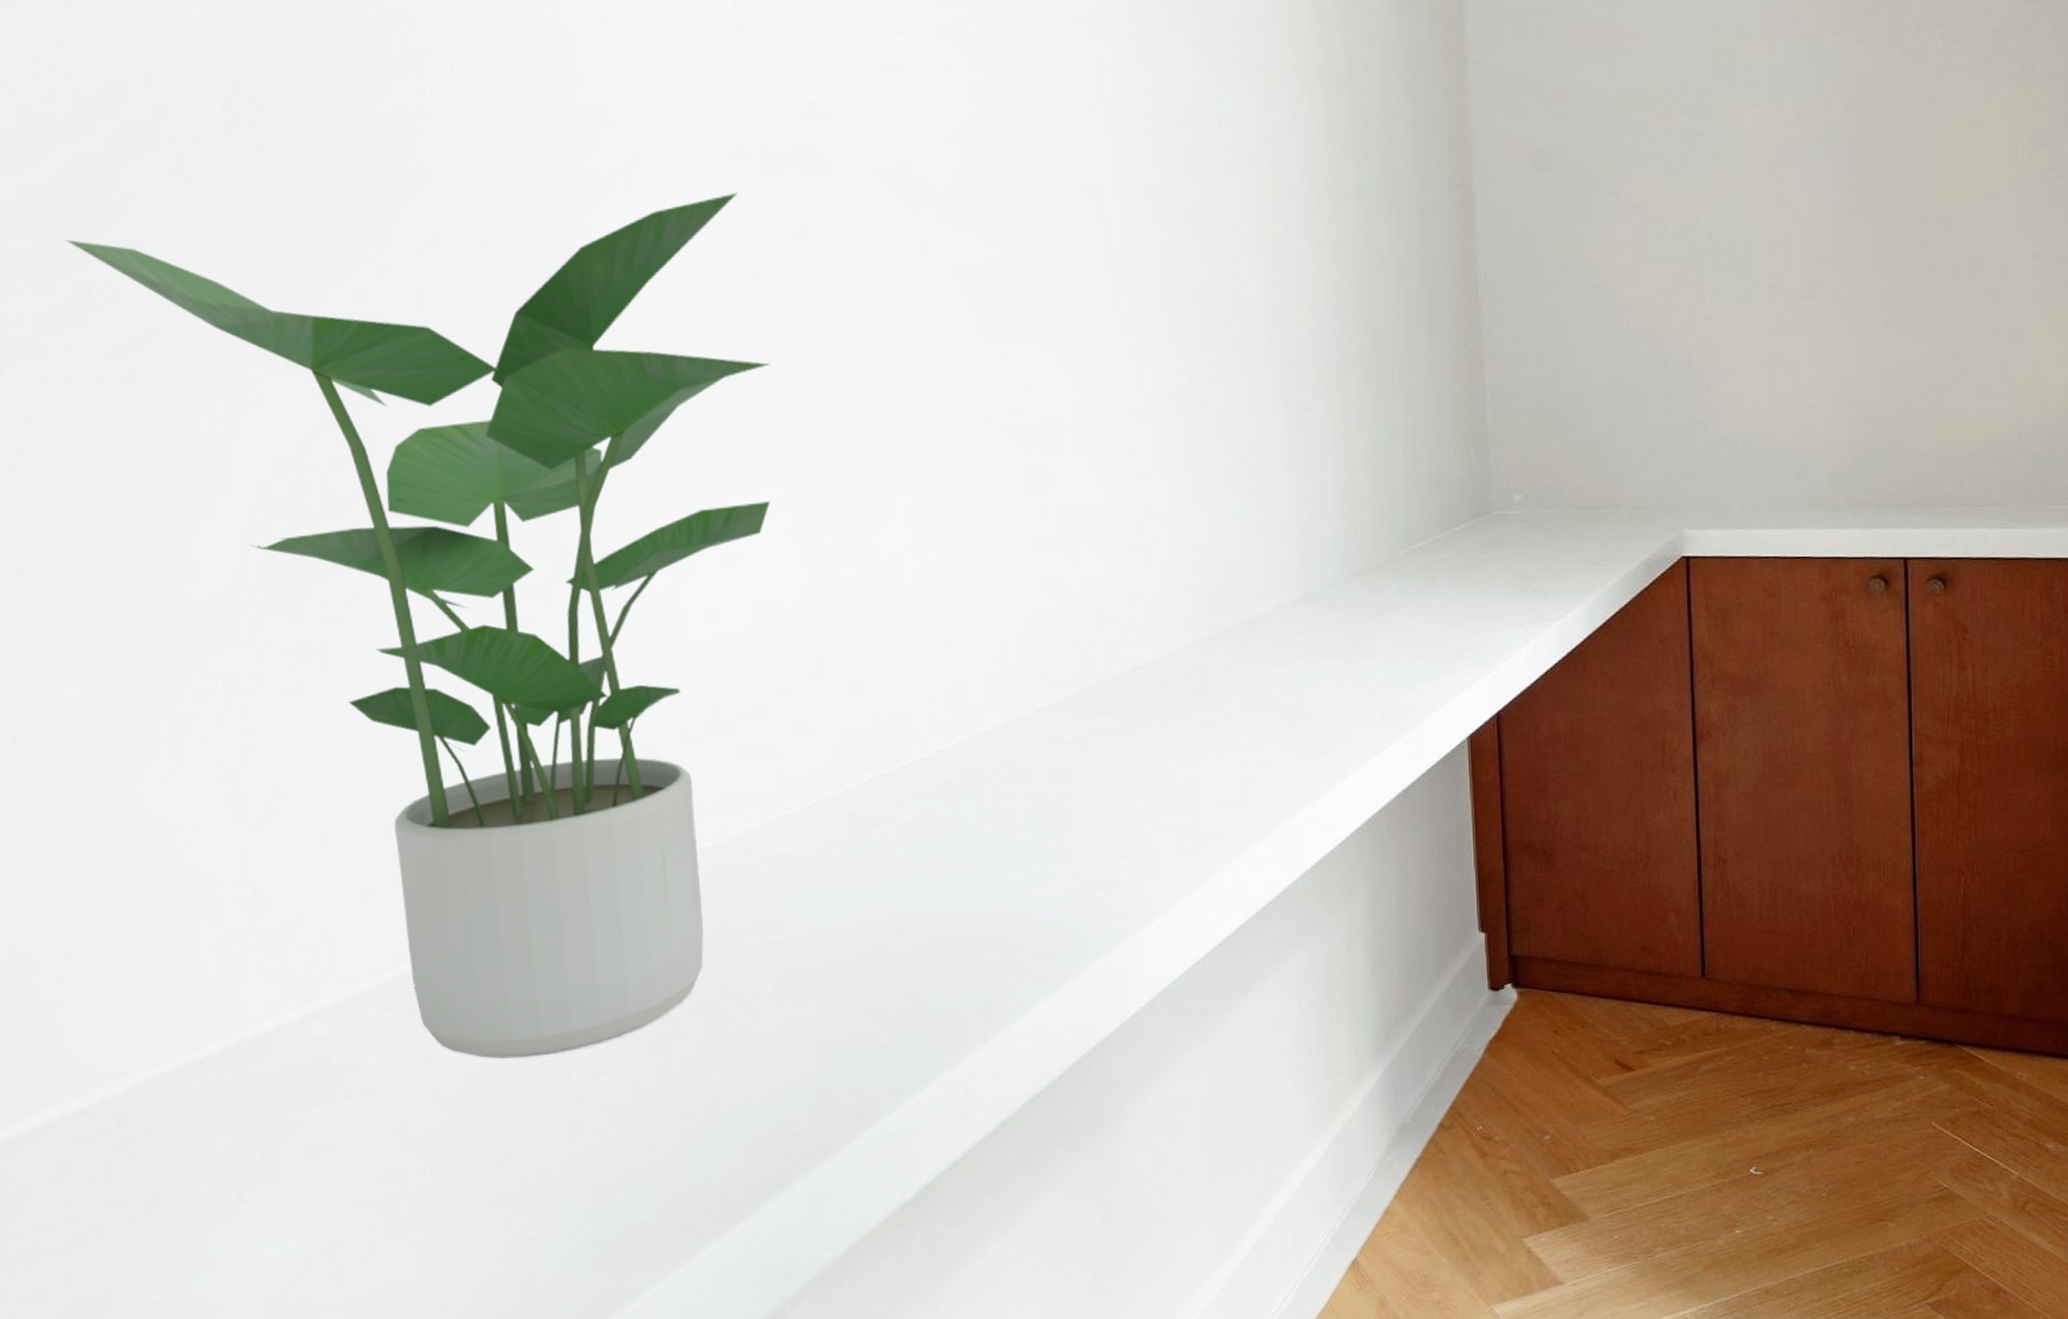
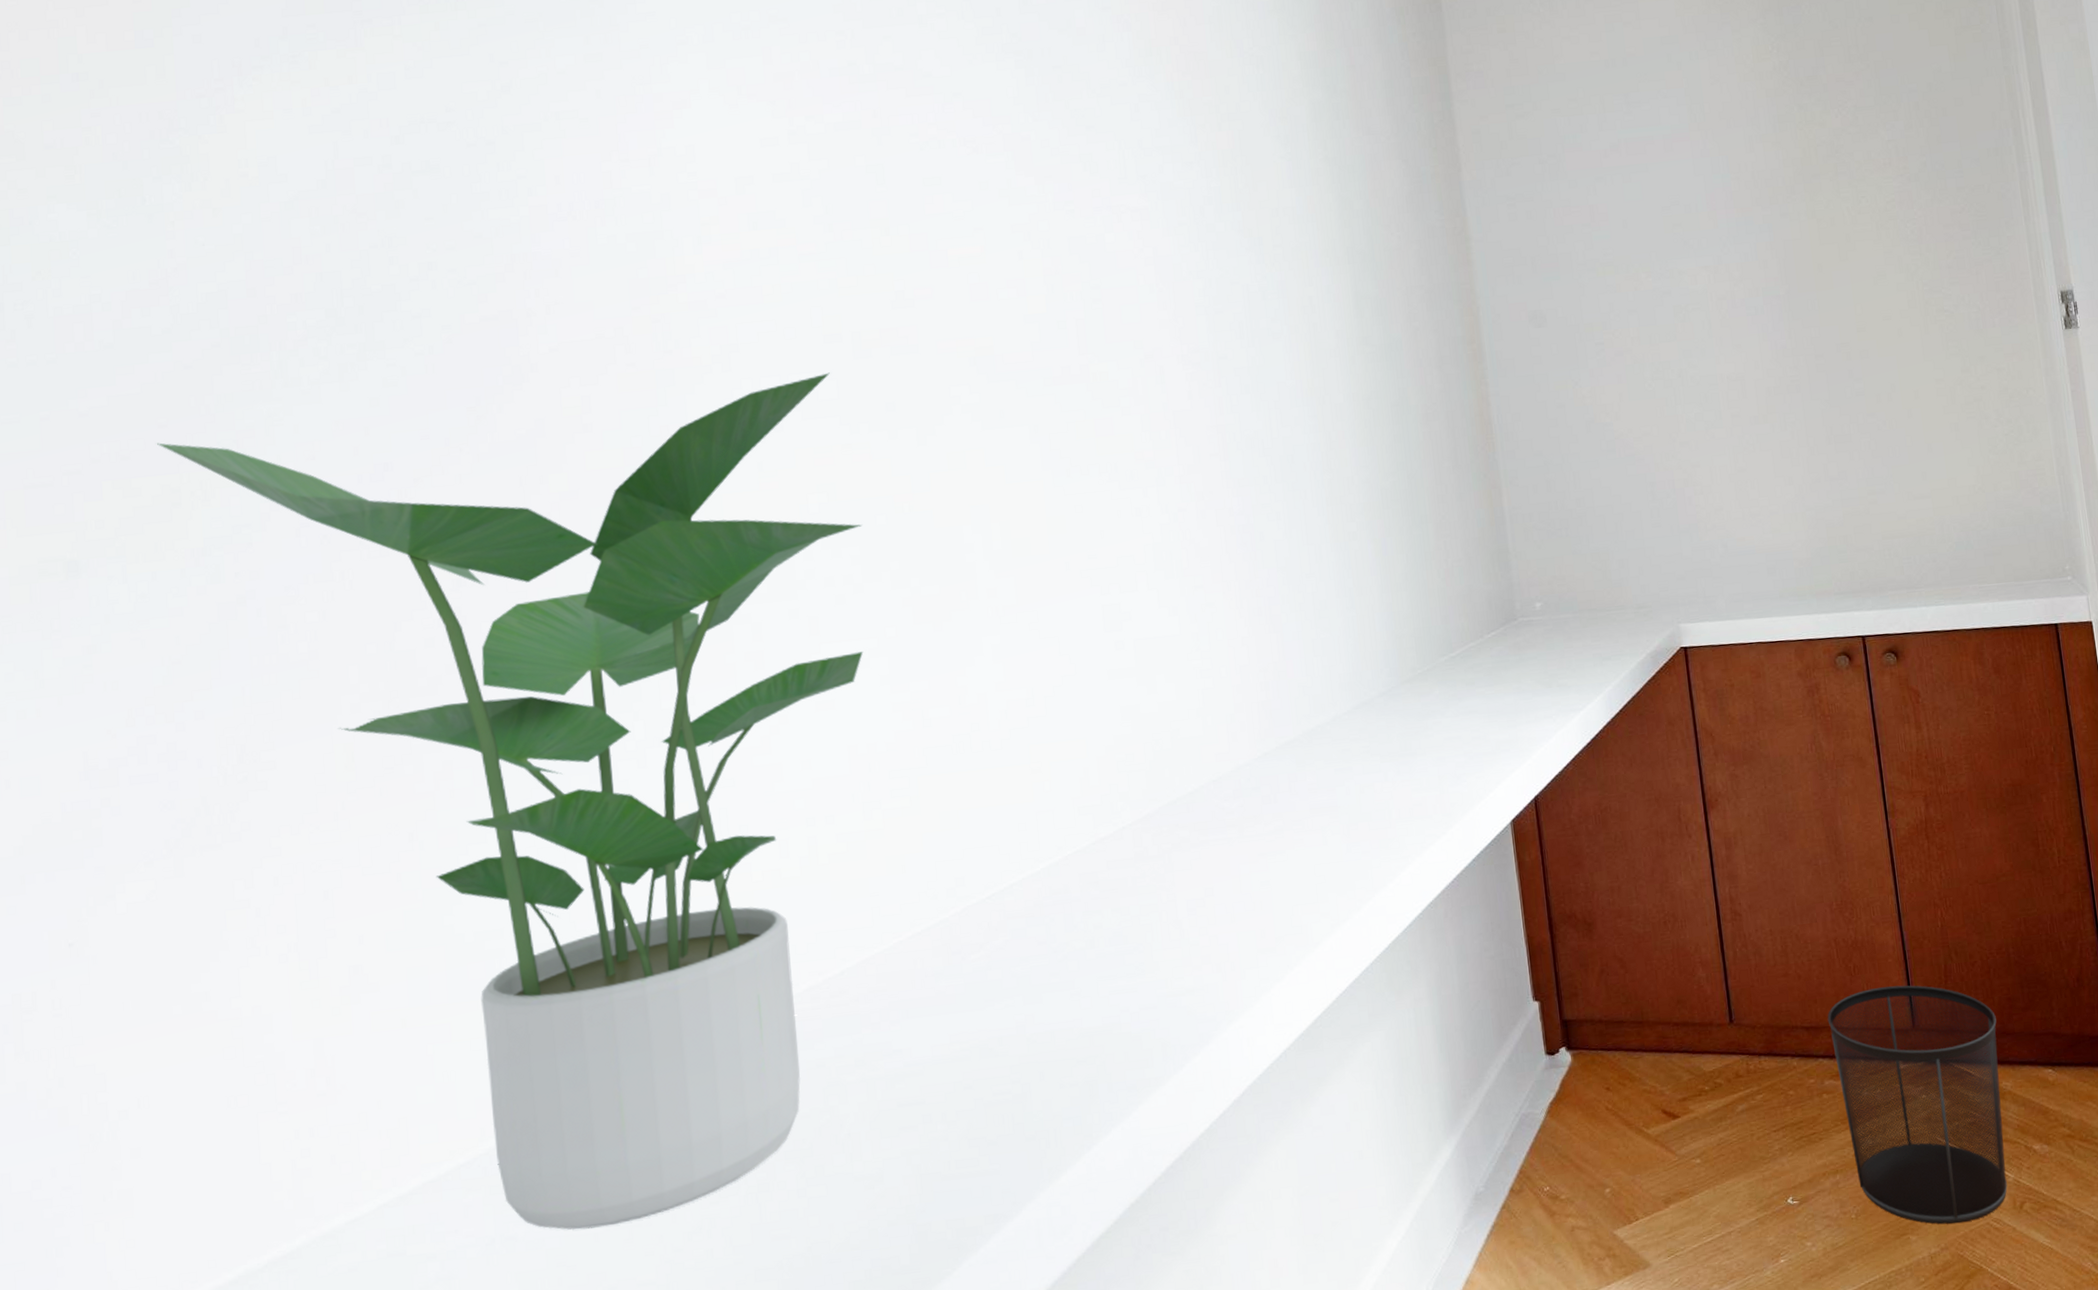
waste bin: none [1816,954,2018,1215] -> present [1827,985,2008,1224]

